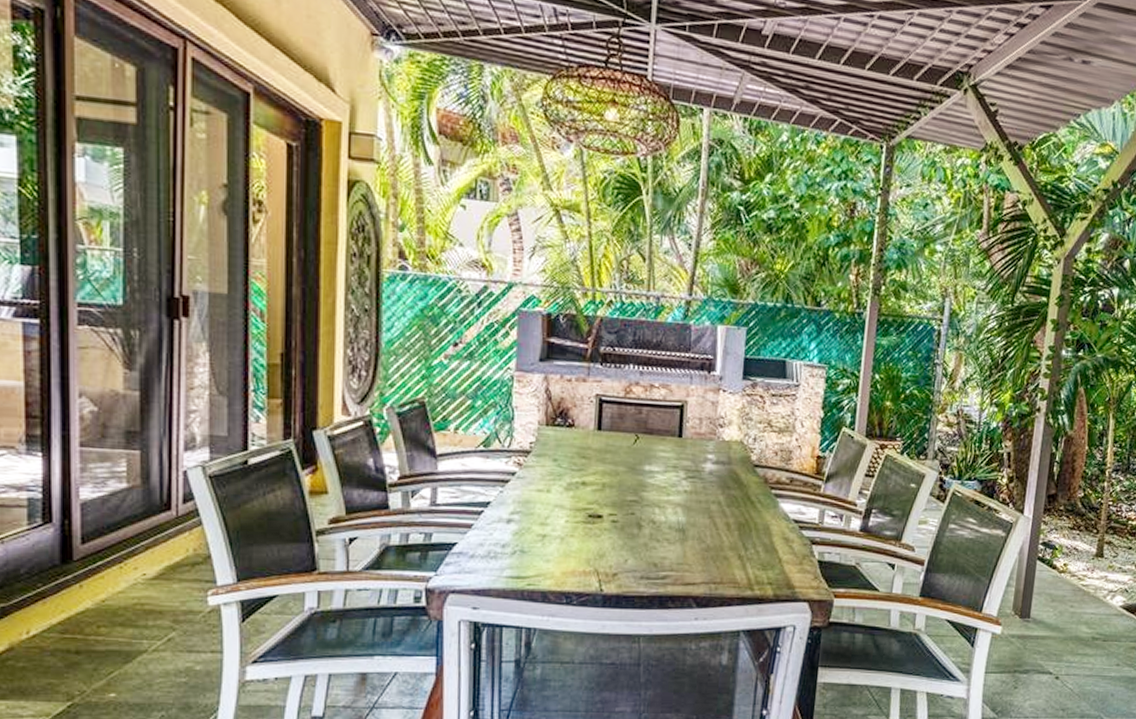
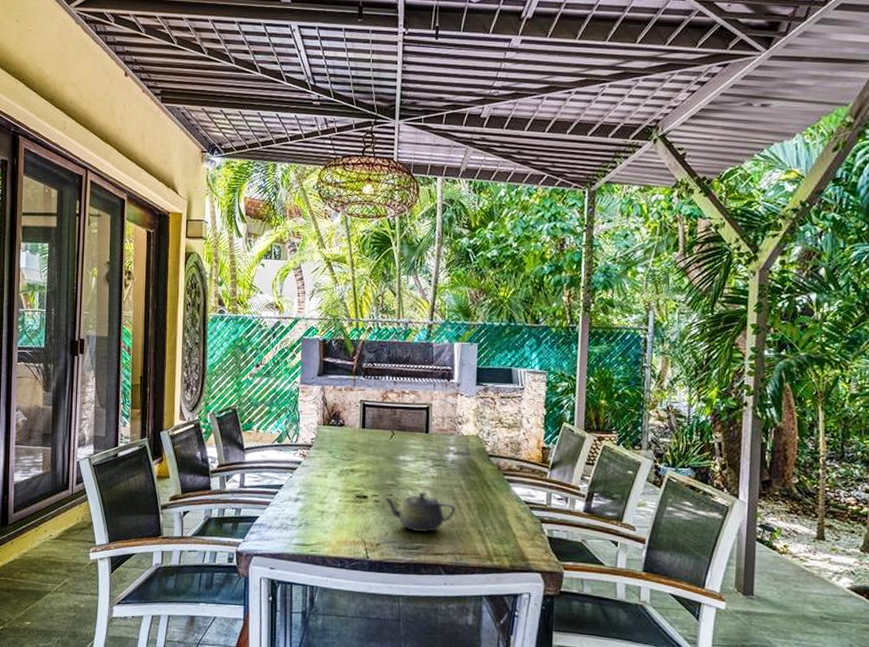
teapot: none [622,510,713,559] -> present [383,492,456,532]

